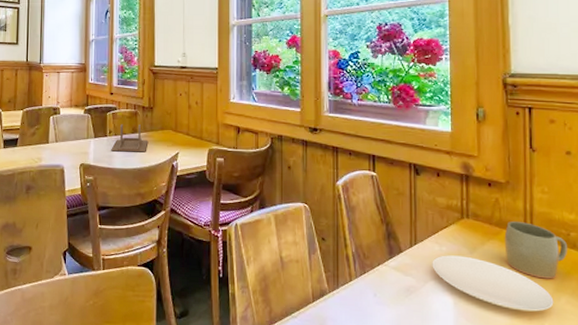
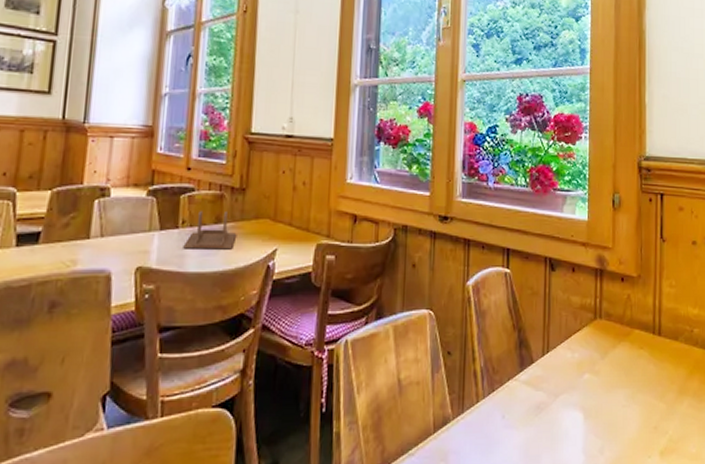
plate: present [432,255,554,312] -> none [563,362,677,420]
mug: present [504,221,567,279] -> none [634,320,690,382]

